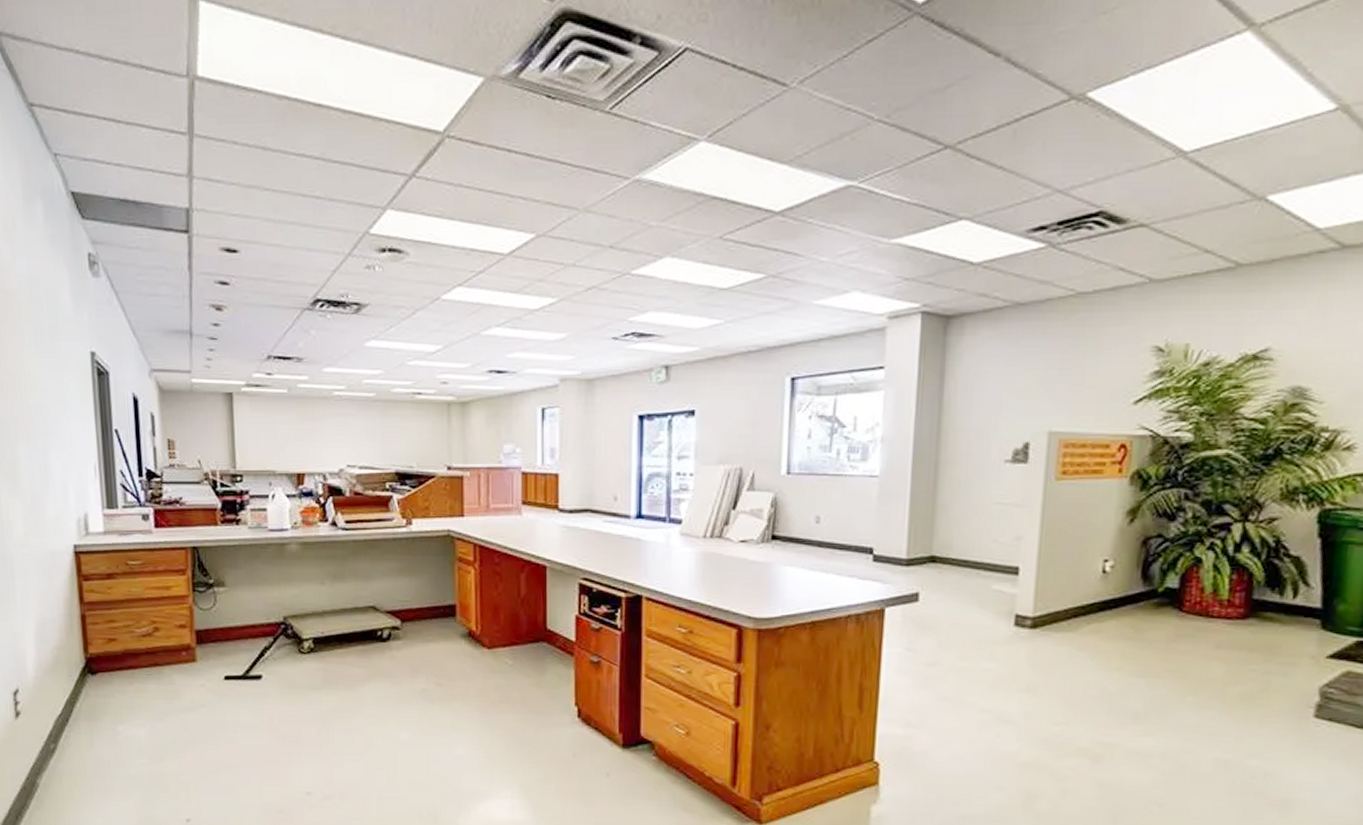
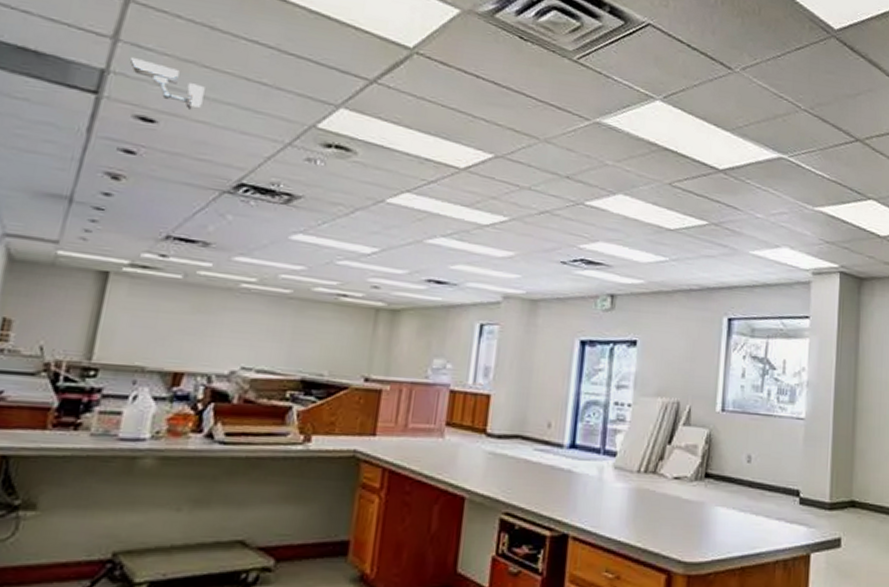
security camera: none [205,192,271,235] -> present [129,58,205,110]

